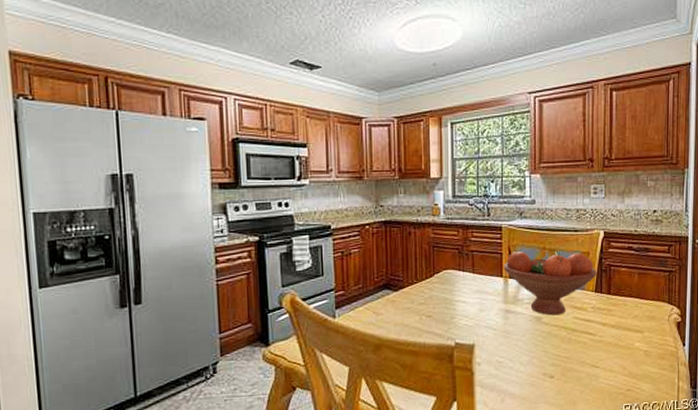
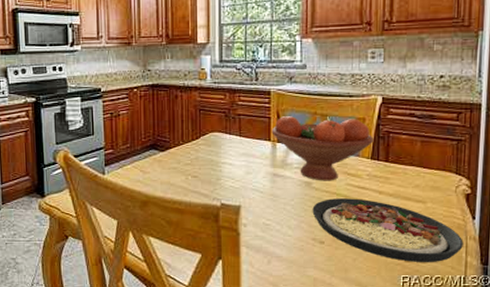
plate: none [542,331,676,391] -> present [312,198,463,262]

